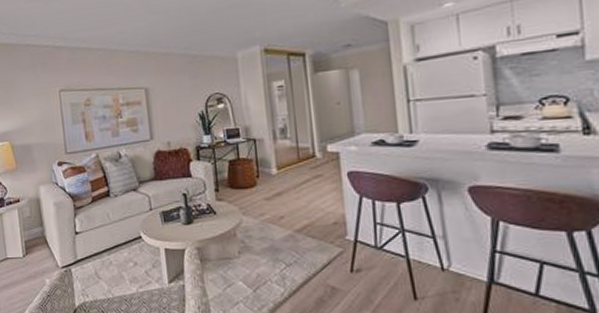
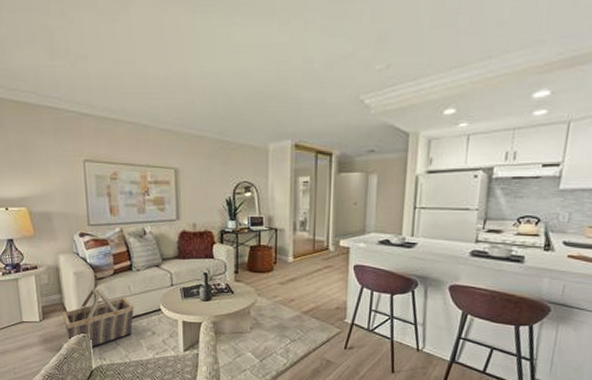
basket: none [44,217,114,285] -> present [62,287,134,350]

